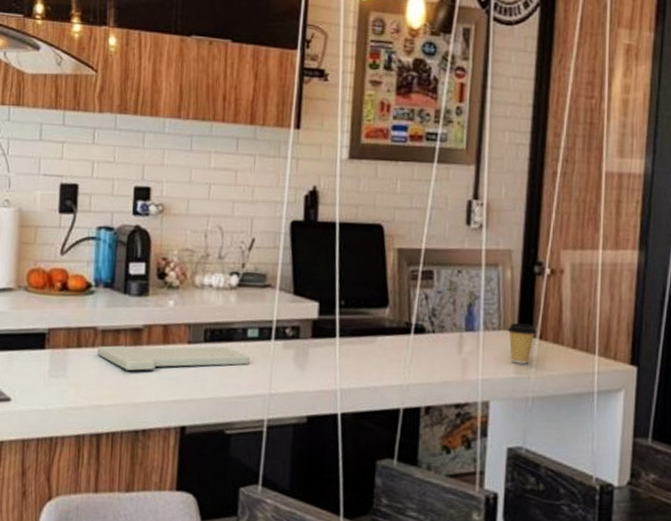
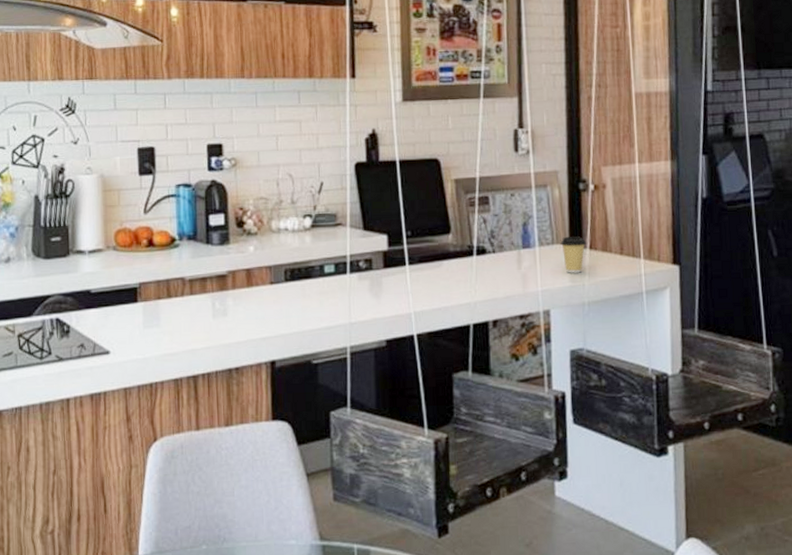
cutting board: present [96,345,250,371] -> none [186,284,329,314]

